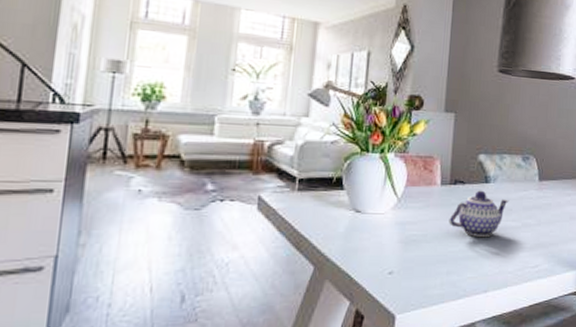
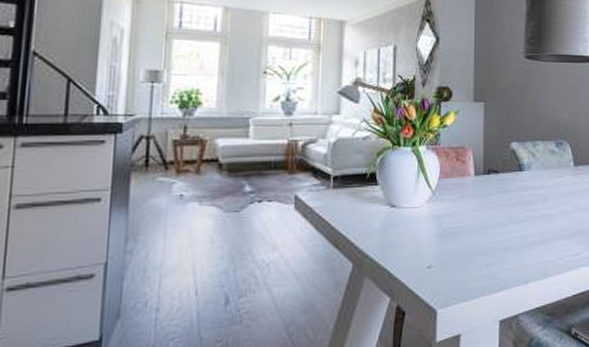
teapot: present [449,190,509,237] -> none [485,178,545,226]

